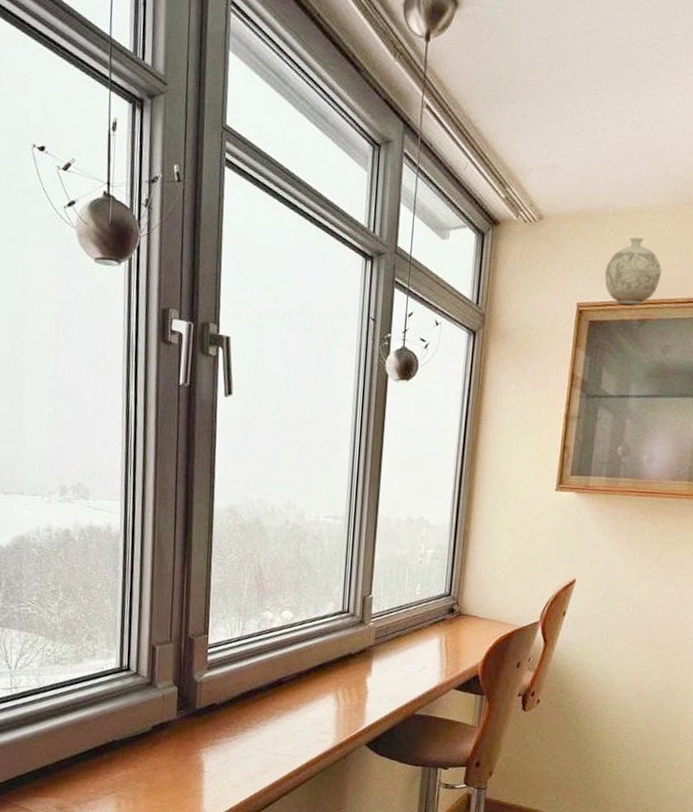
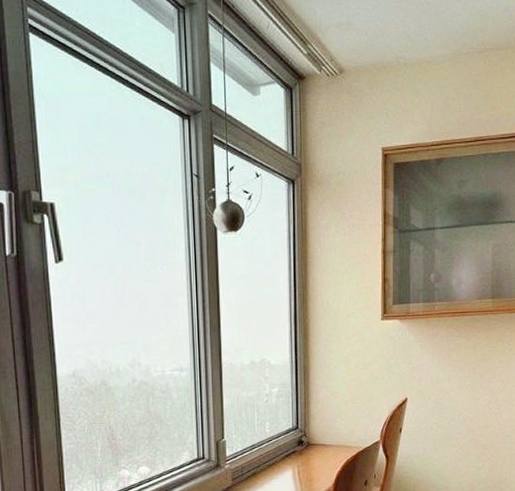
decorative vase: present [604,237,662,306] -> none [402,86,451,147]

